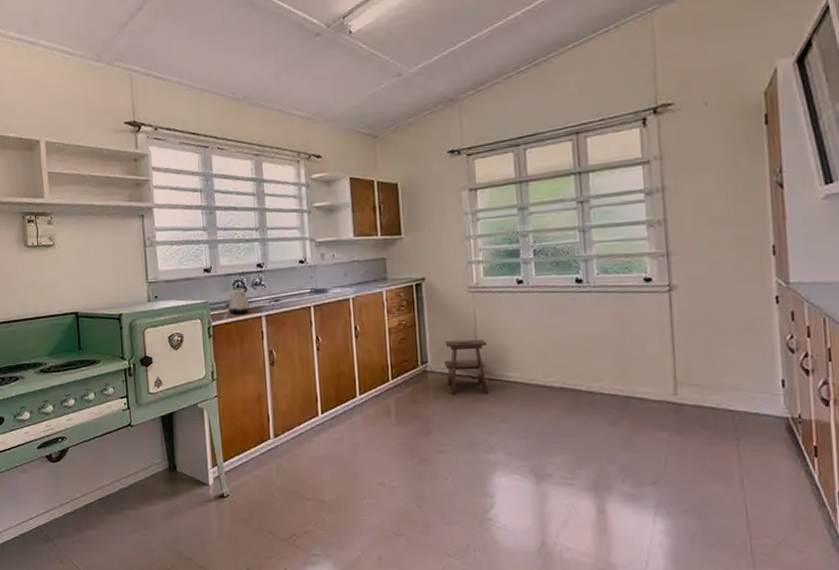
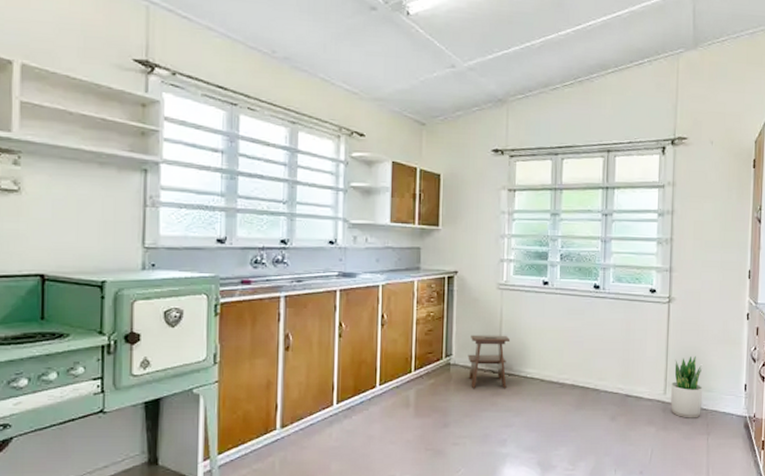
kettle: present [228,279,250,315] -> none [241,254,268,293]
planter: none [682,349,726,421] -> present [670,355,703,418]

